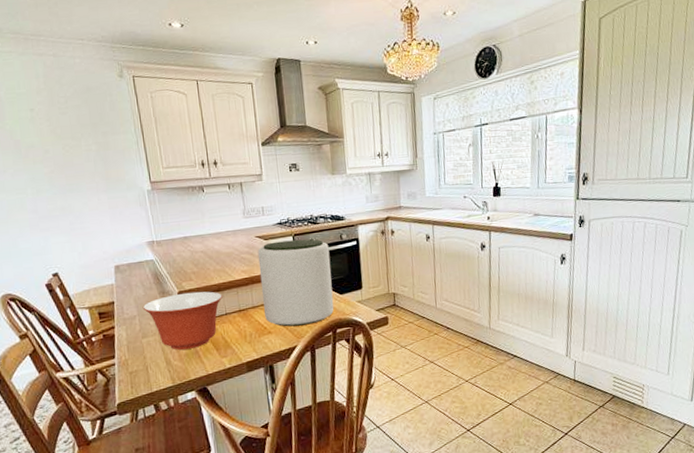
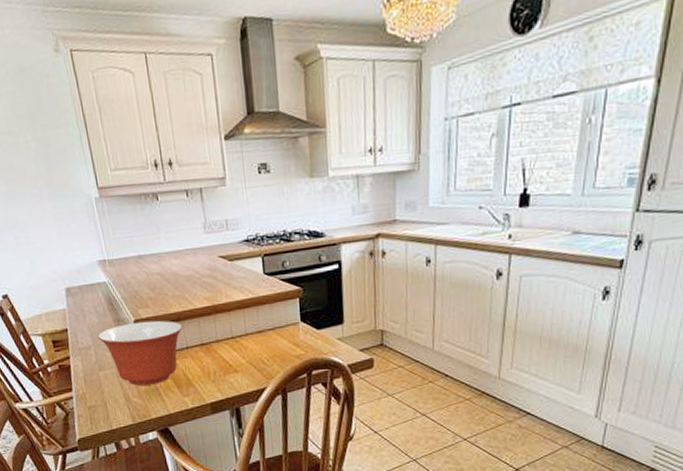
plant pot: present [257,239,334,327] -> none [221,260,310,366]

